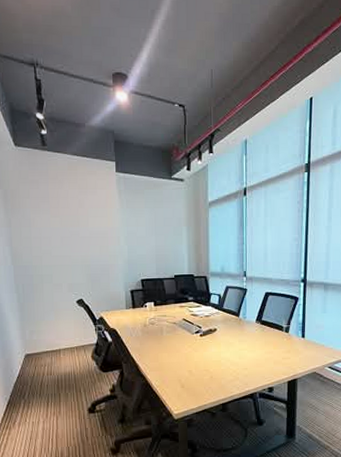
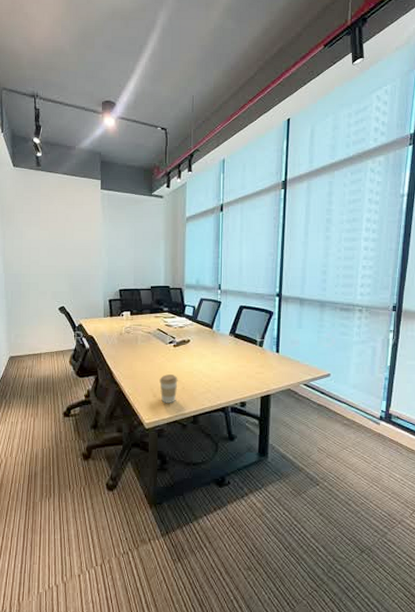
coffee cup: none [187,364,206,393] -> present [159,374,178,403]

